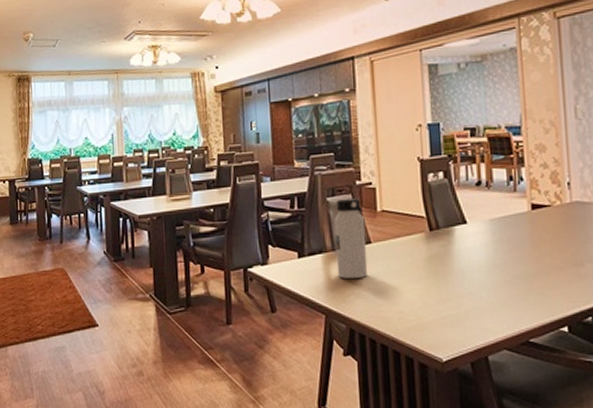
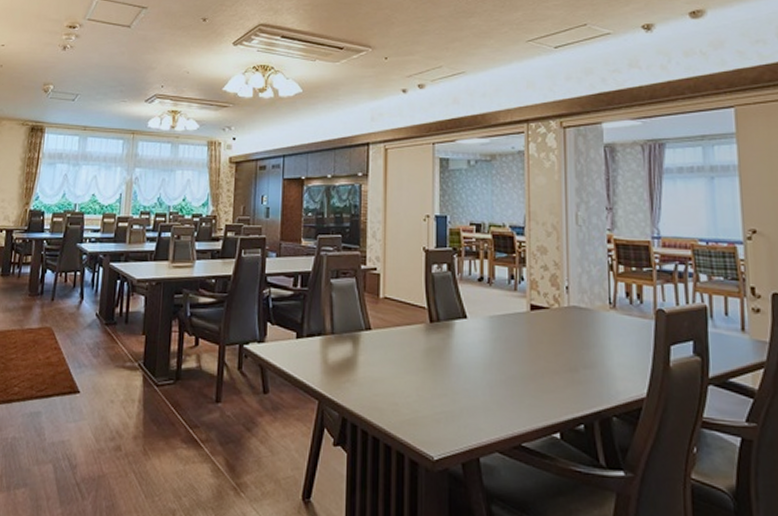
water bottle: present [334,198,368,278] -> none [334,282,367,365]

